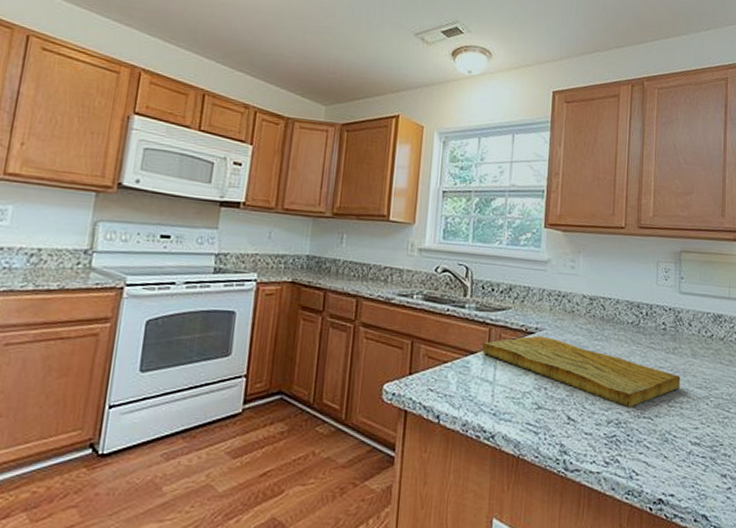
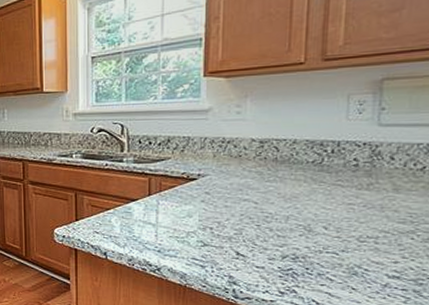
cutting board: present [482,335,680,408] -> none [143,181,376,244]

